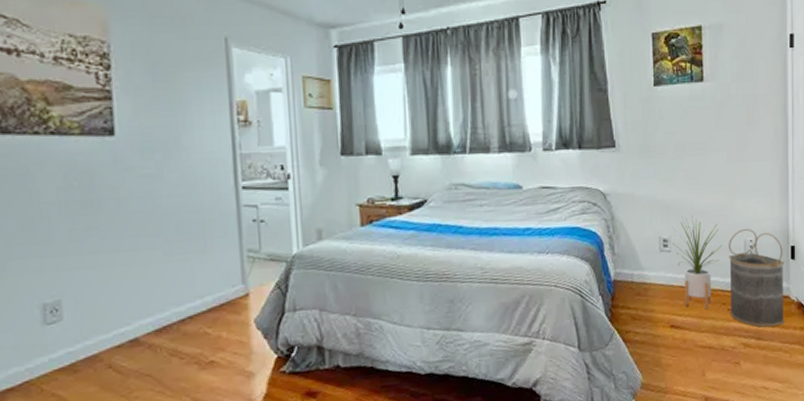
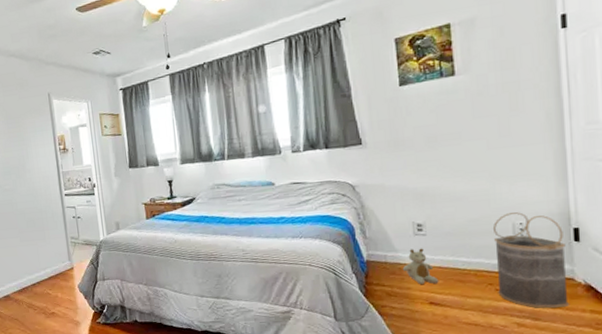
stuffed bear: none [647,266,680,307] -> present [402,248,439,285]
house plant: present [673,215,723,311] -> none [428,201,486,290]

